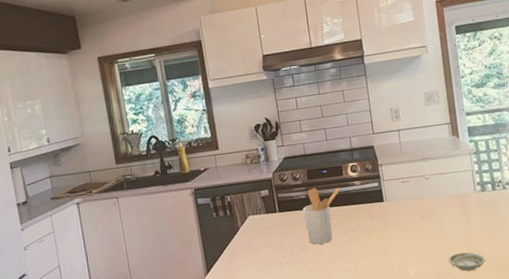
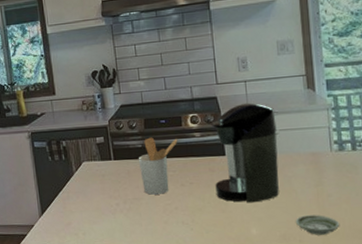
coffee maker: none [370,150,433,246] -> present [211,102,279,203]

